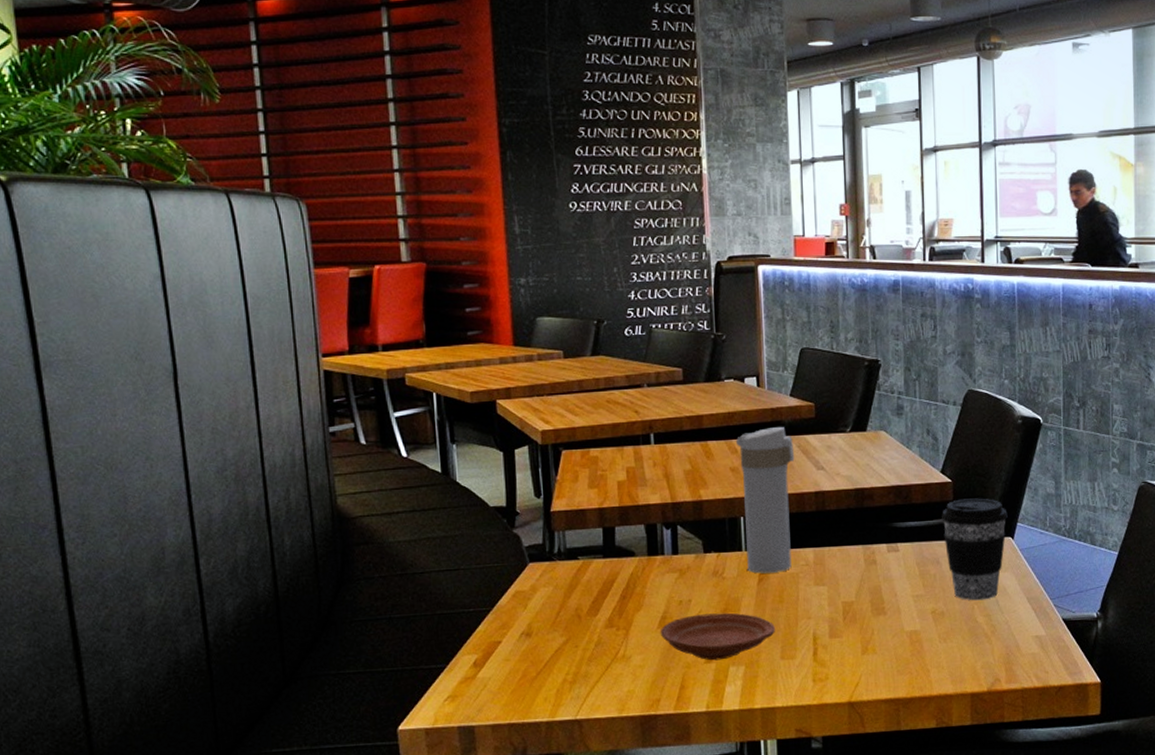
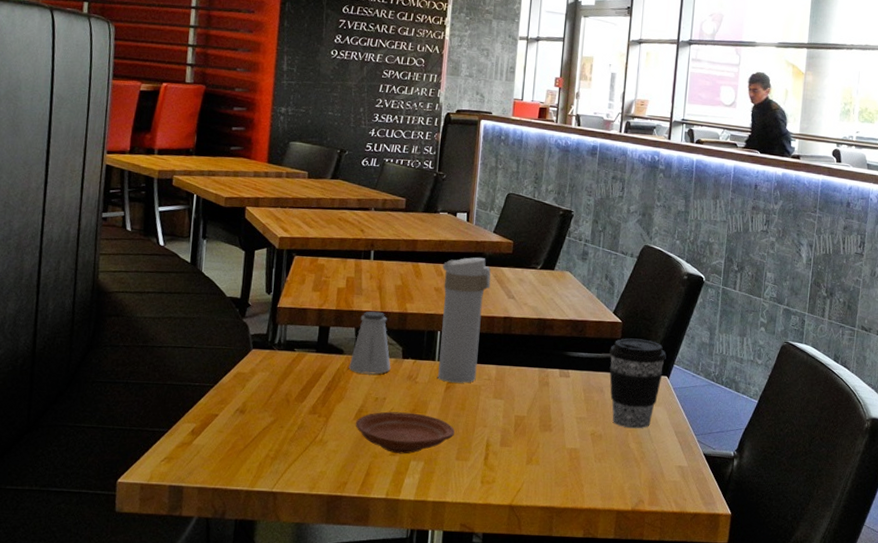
saltshaker: none [643,502,692,576] -> present [348,311,391,375]

